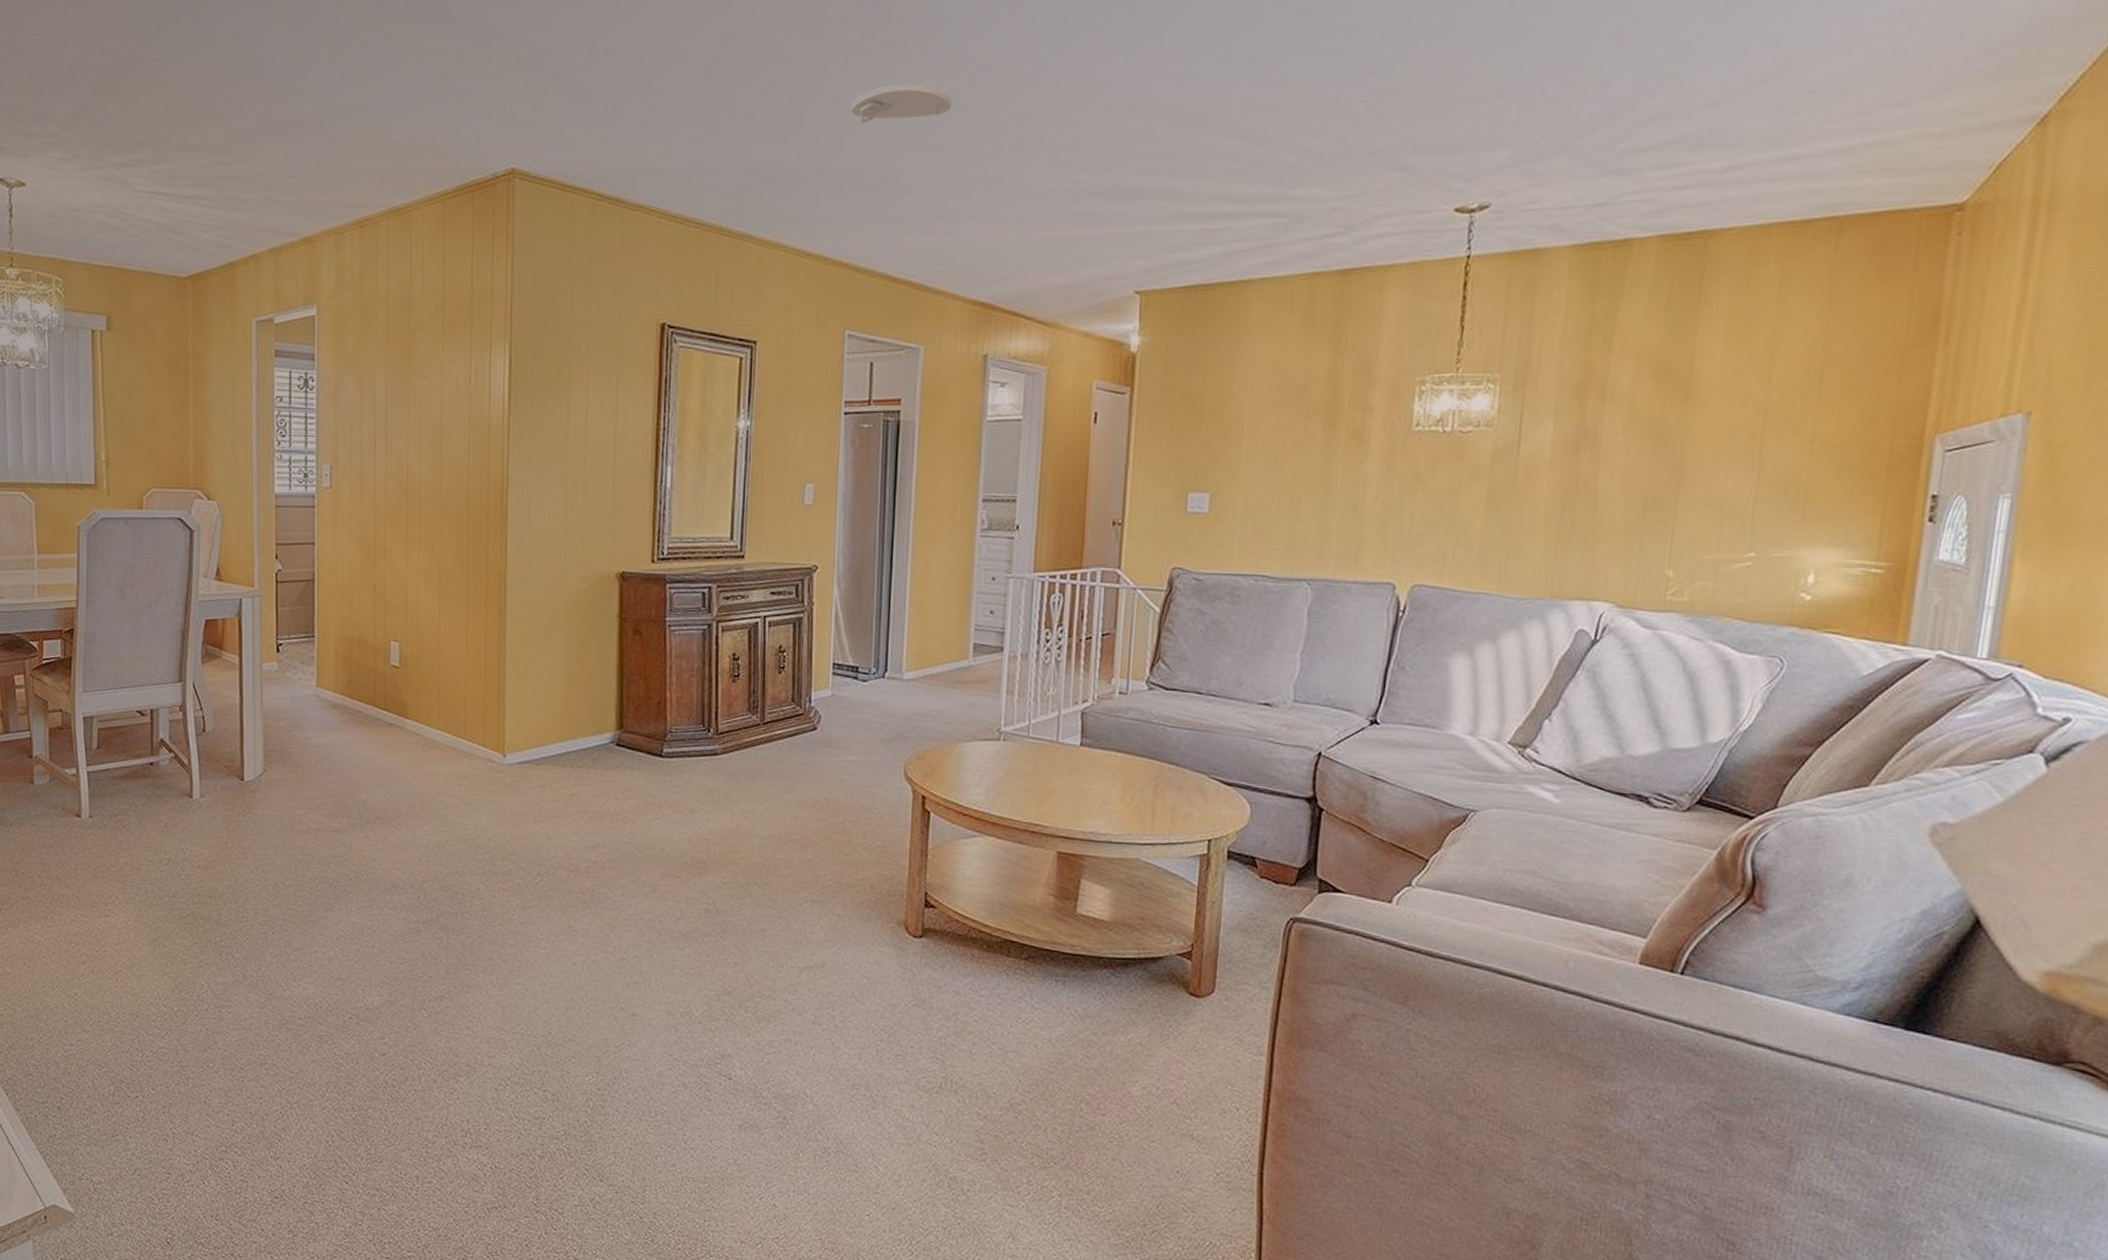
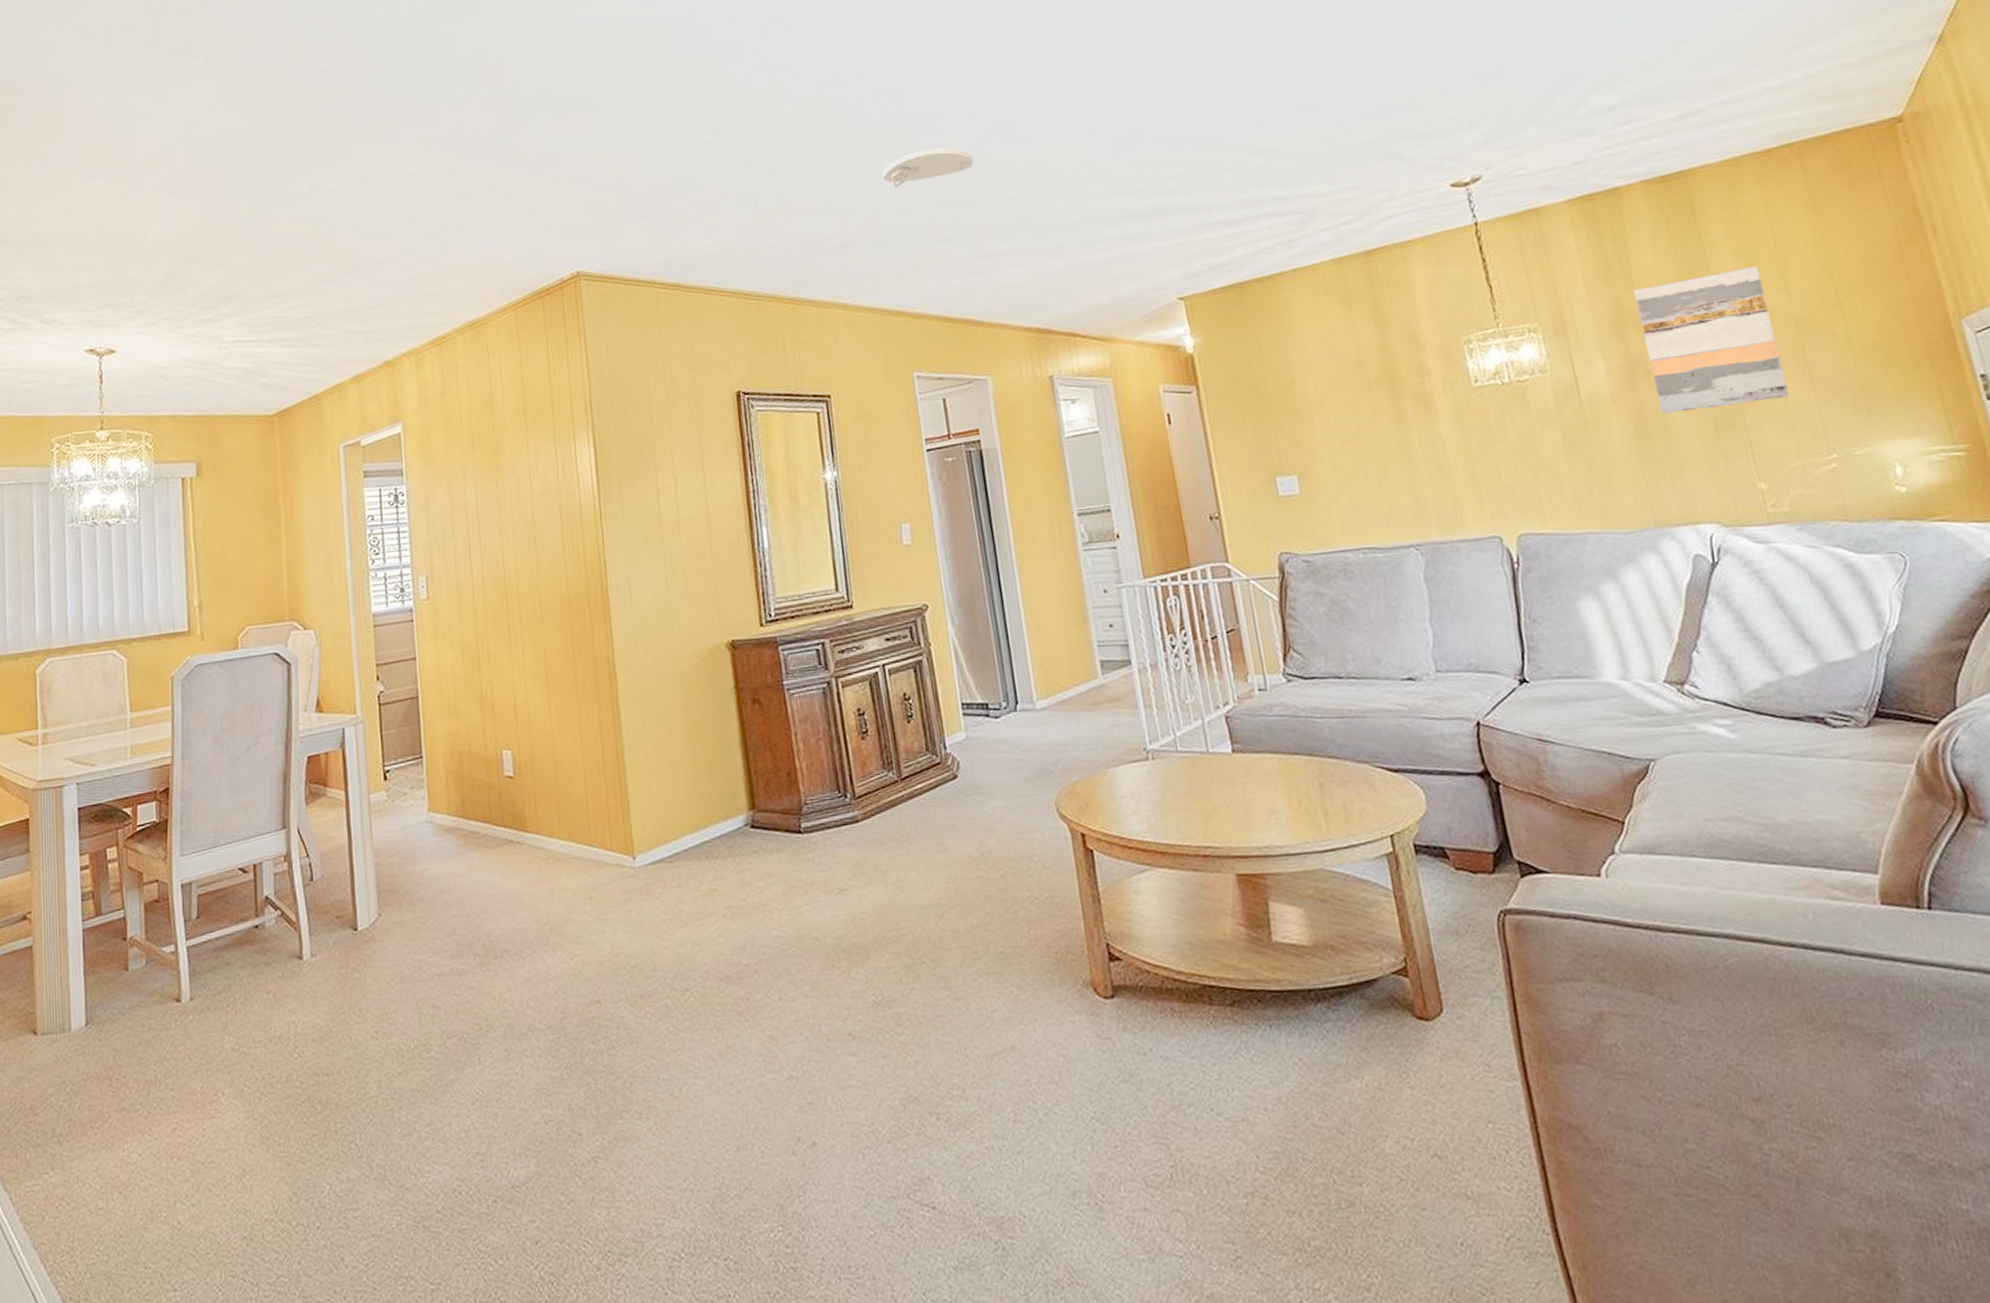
wall art: none [1594,346,1748,489] -> present [1633,265,1790,414]

